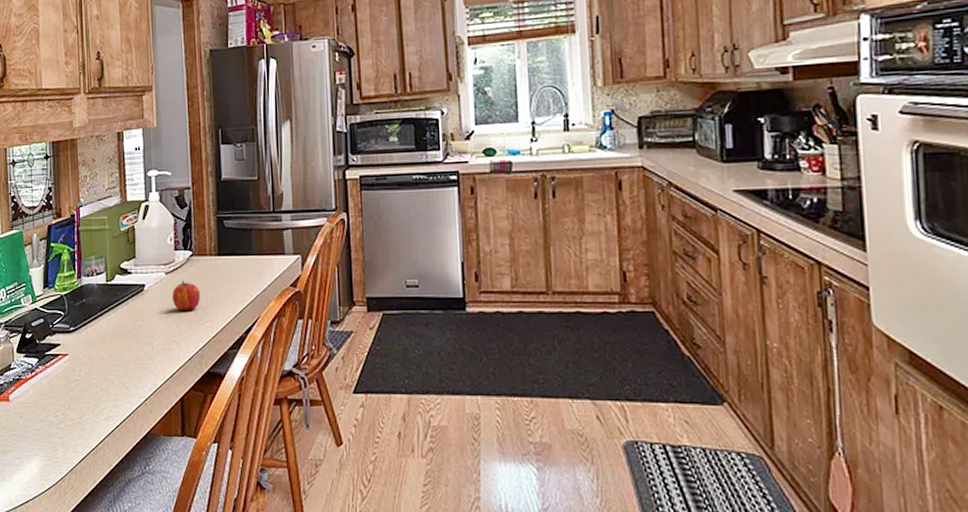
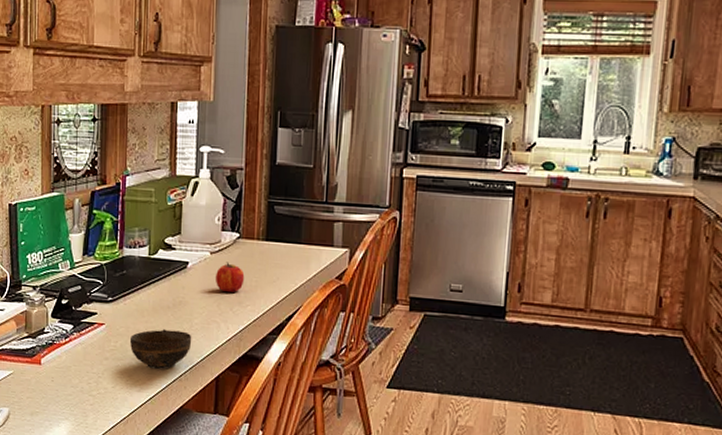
cup: none [93,354,154,396] -> present [129,329,192,370]

